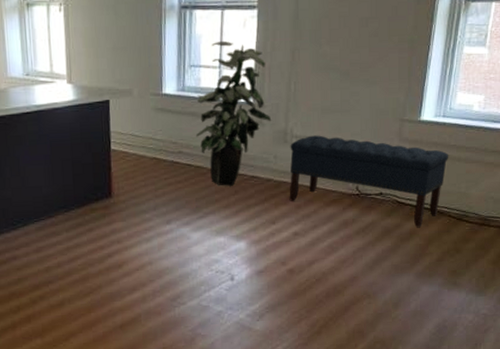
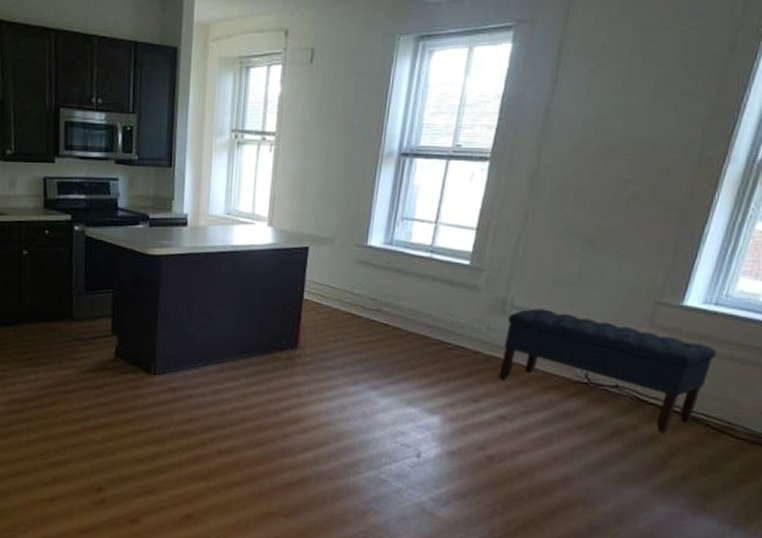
indoor plant: present [195,40,272,186] -> none [397,193,491,354]

